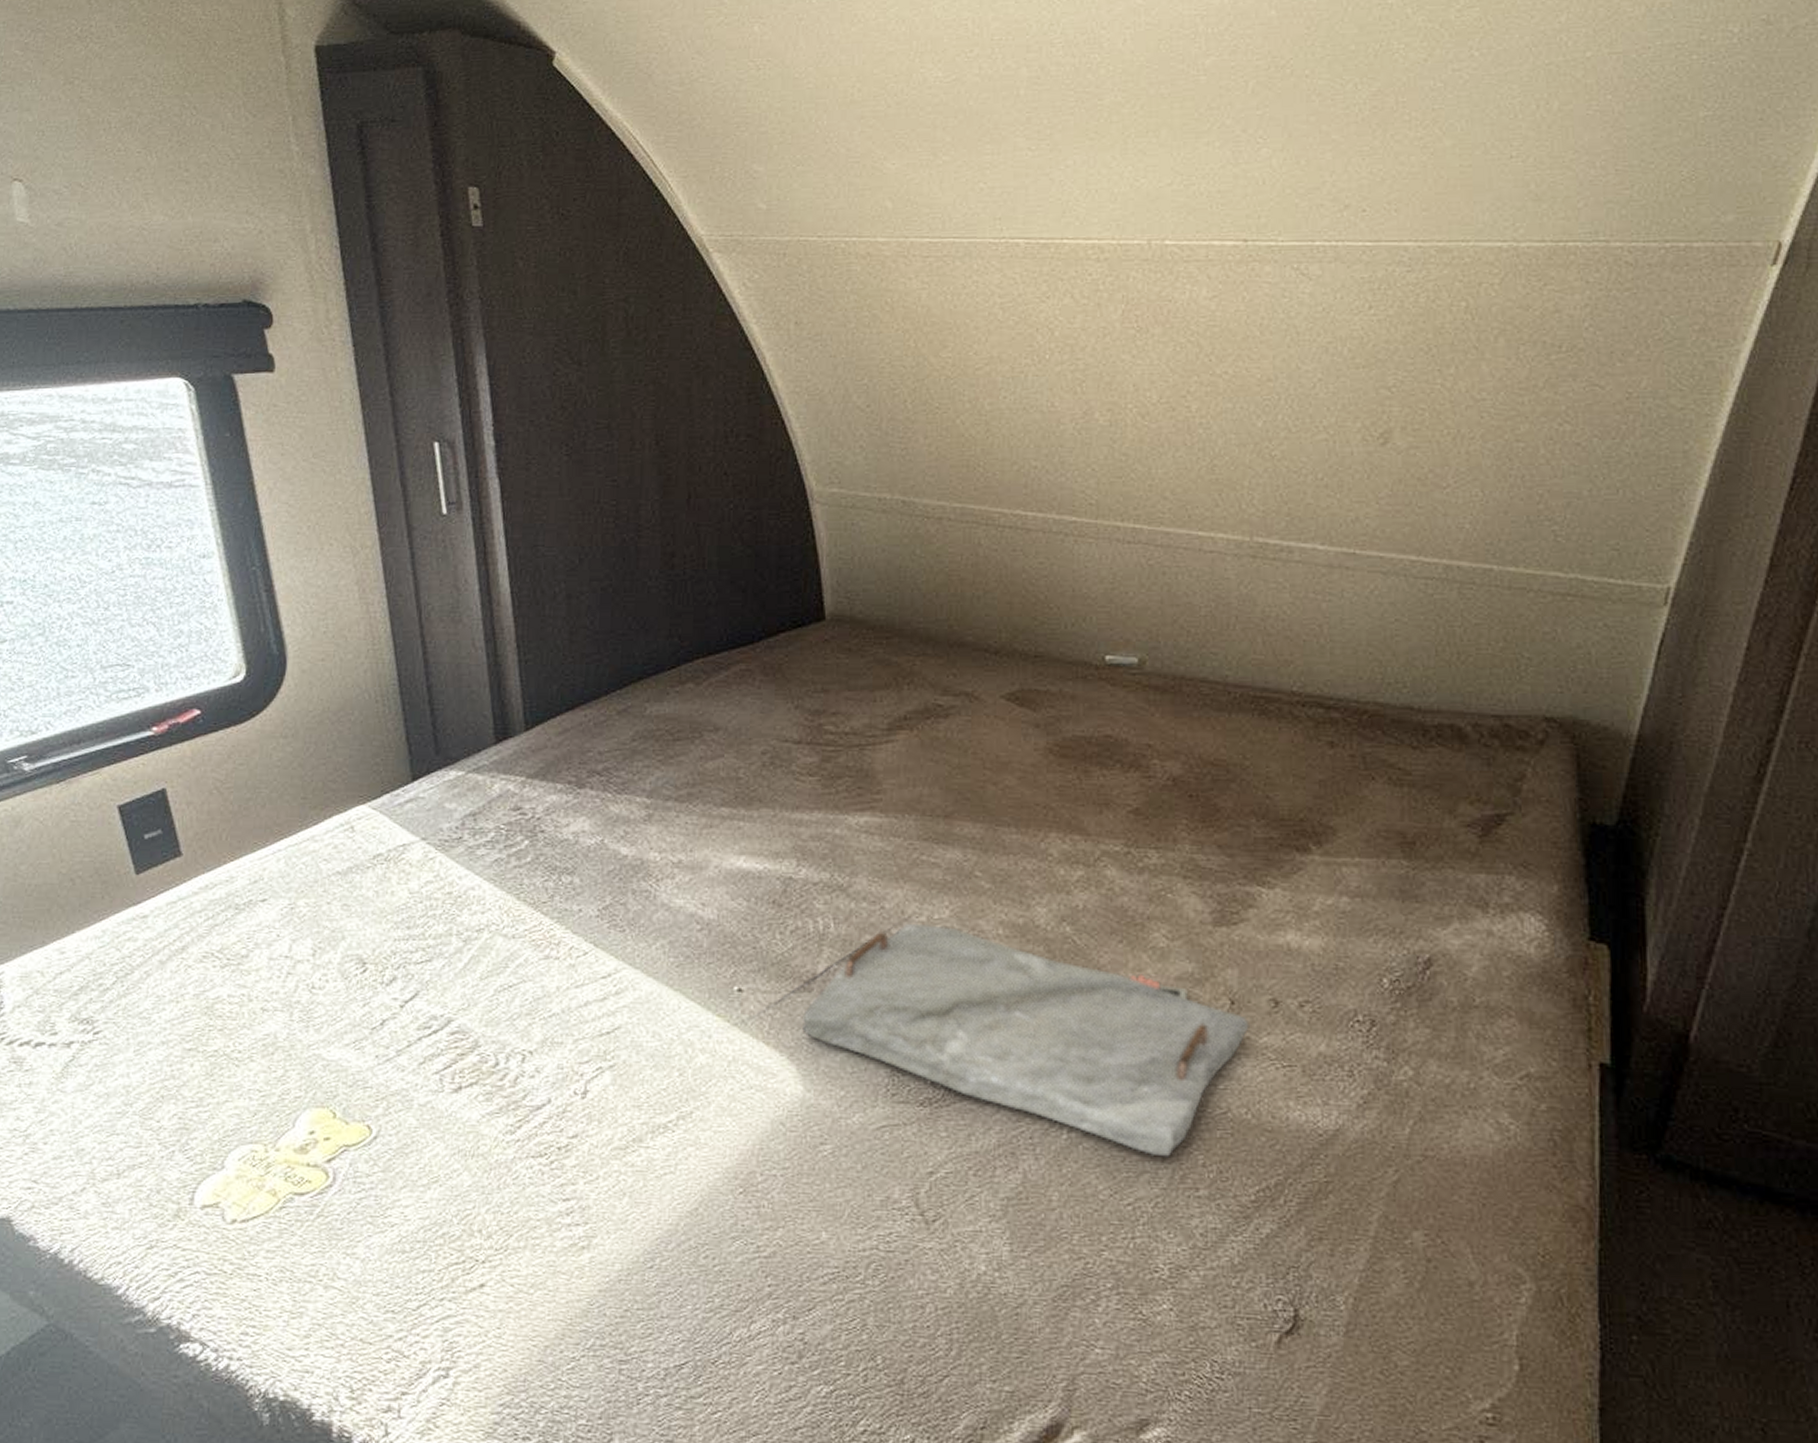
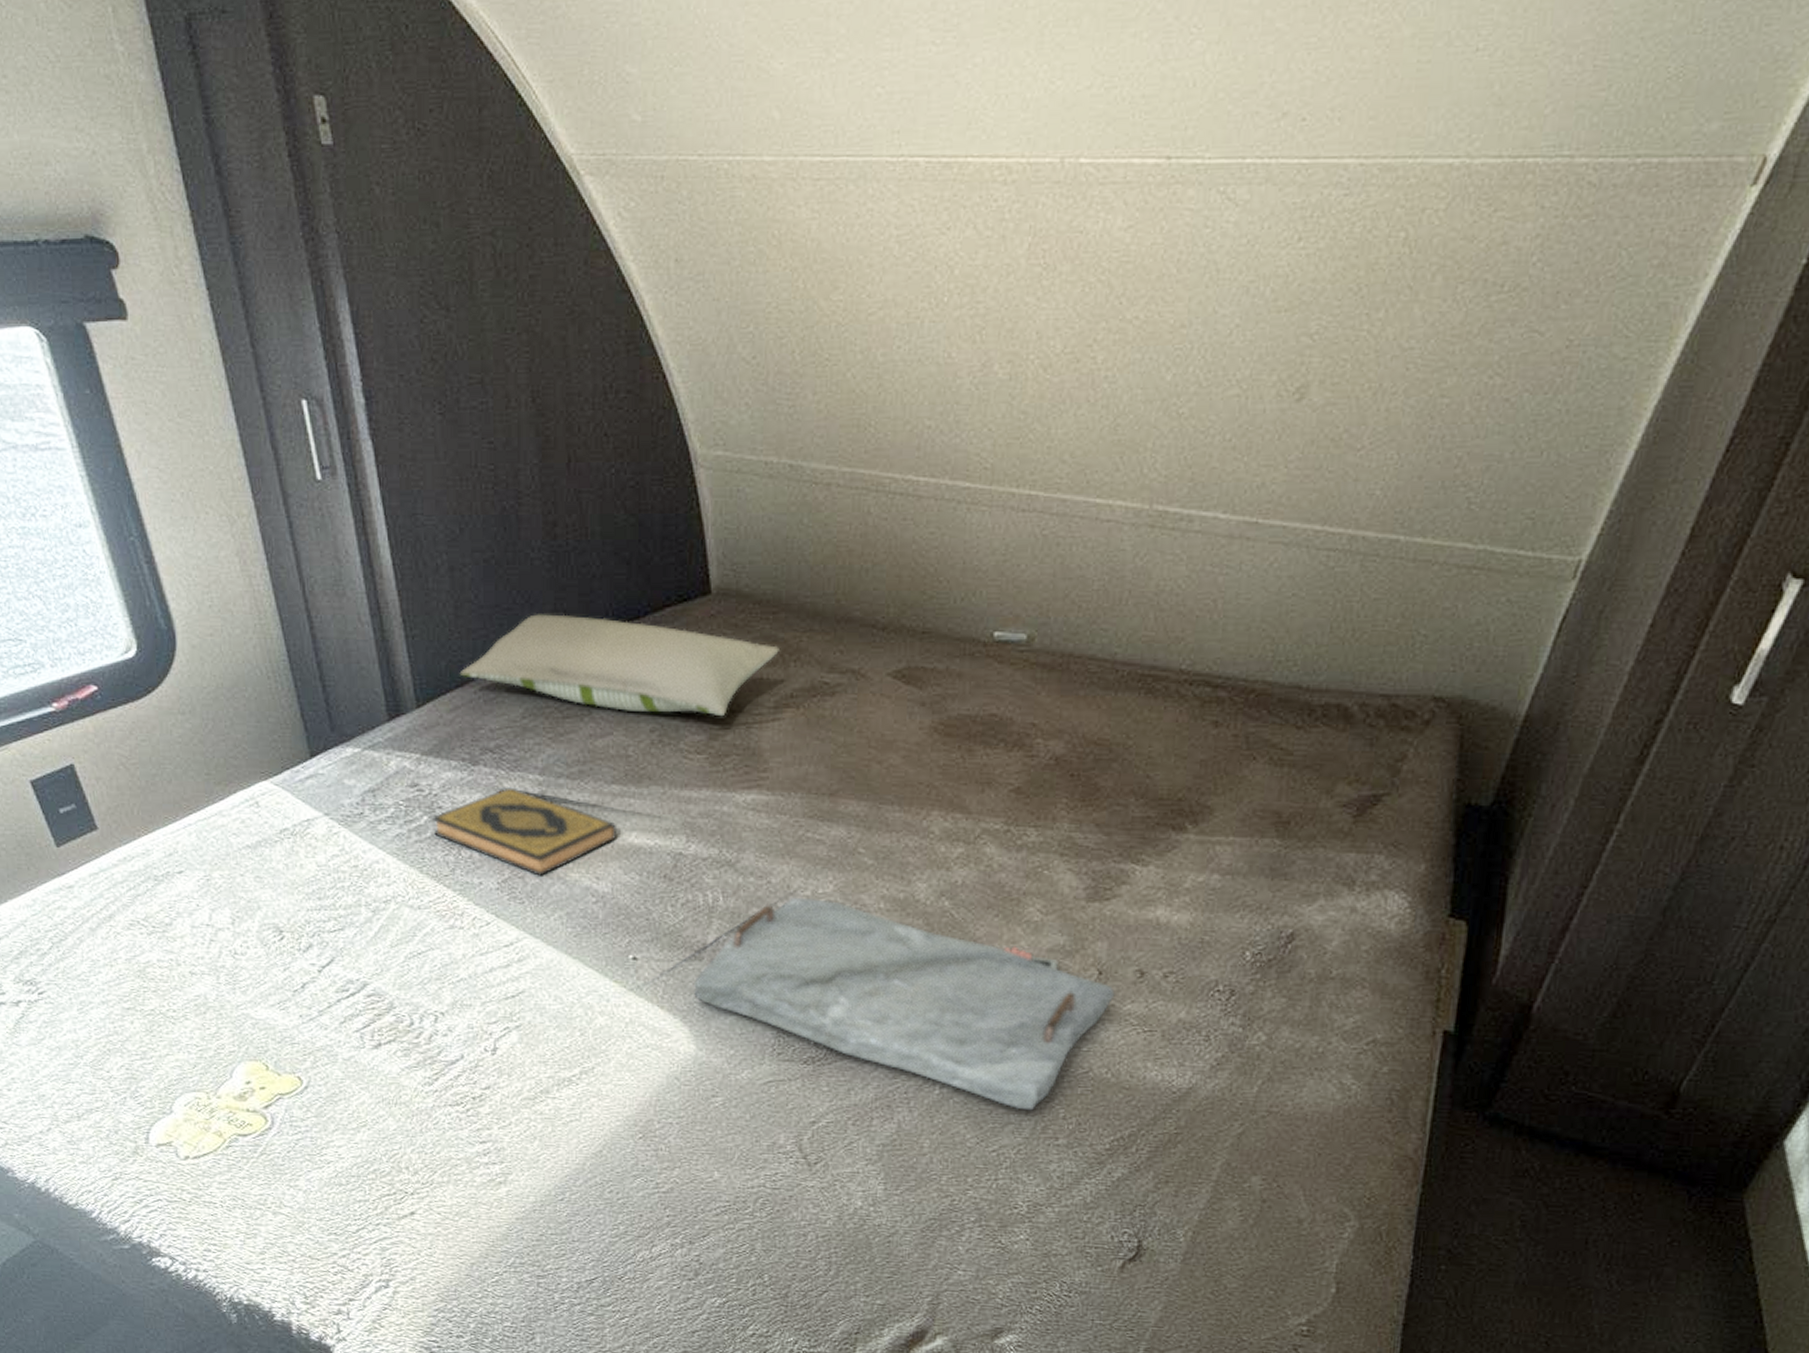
hardback book: none [532,810,724,903] -> present [431,787,616,876]
pillow: none [571,639,893,739] -> present [459,614,779,717]

